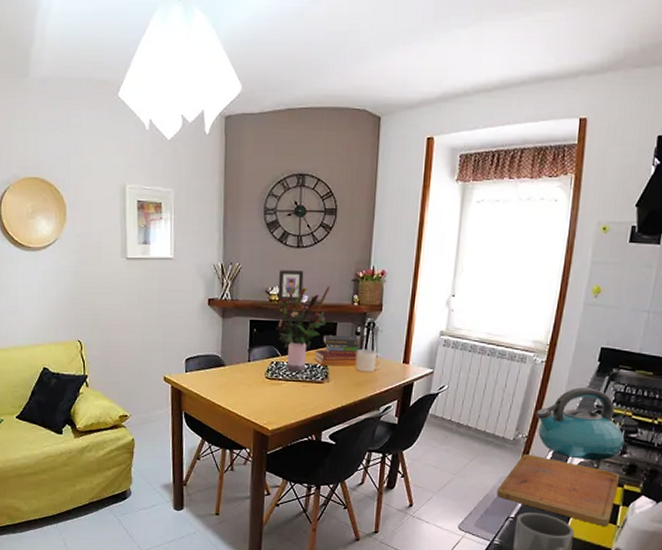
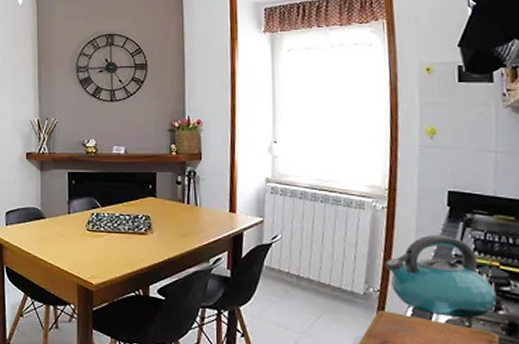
bouquet: present [274,282,330,373] -> none [91,134,146,224]
picture frame: present [278,270,304,301] -> none [95,123,119,153]
books: present [314,335,361,367] -> none [135,186,183,217]
mug: present [355,349,383,373] -> none [178,198,208,223]

